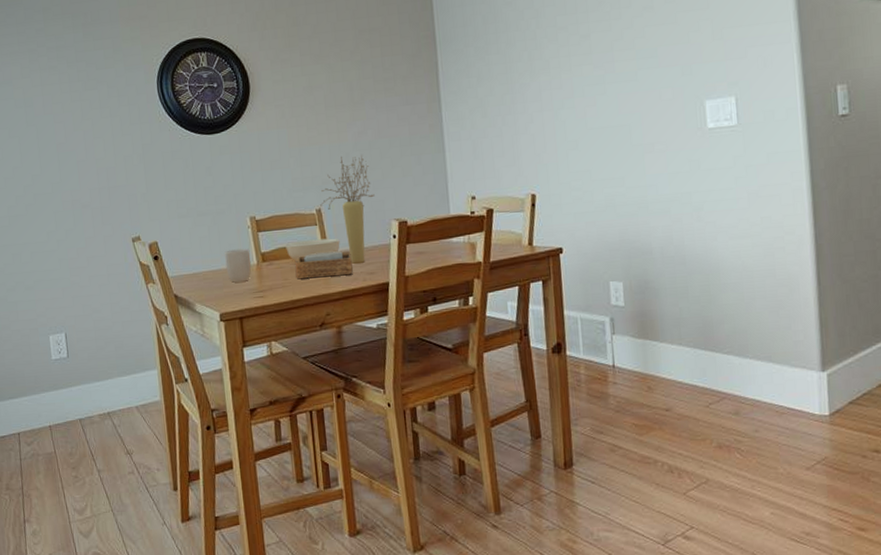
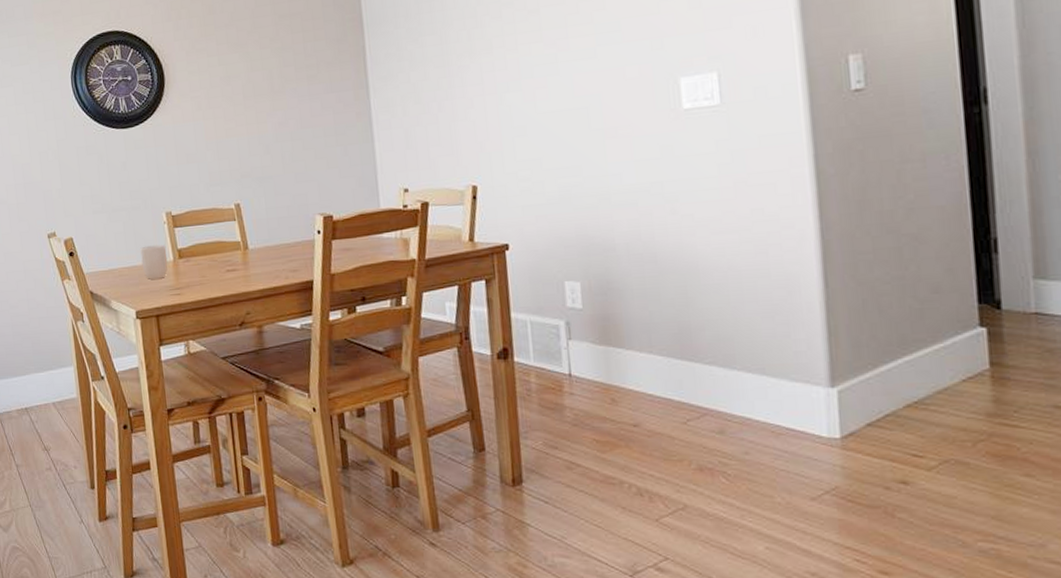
bowl: present [284,238,340,262] -> none [201,234,261,259]
napkin holder: present [295,251,353,280] -> none [212,247,274,277]
flower arrangement: present [319,155,375,265] -> none [238,146,297,262]

